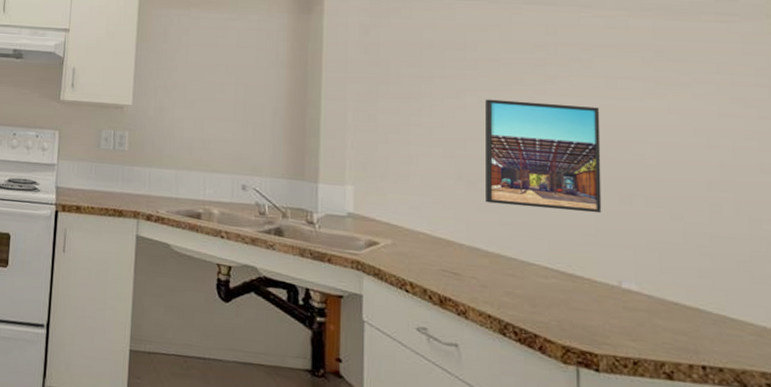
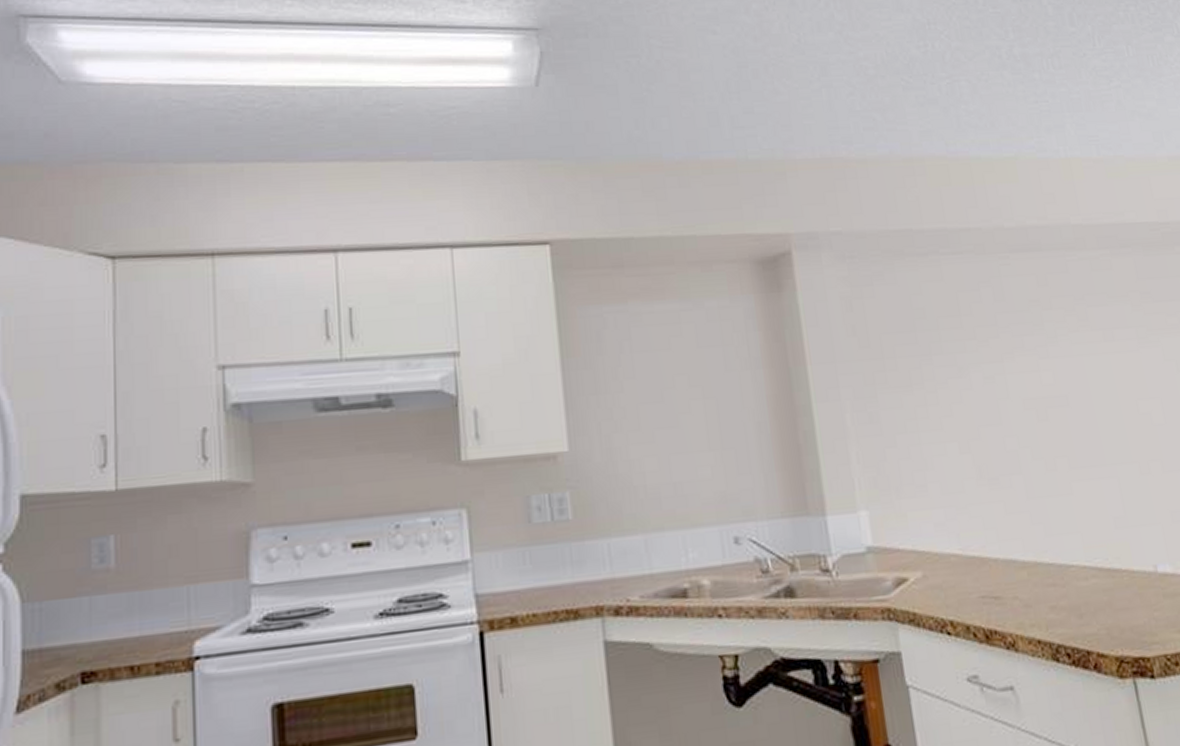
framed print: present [484,99,602,214] -> none [990,365,1125,502]

